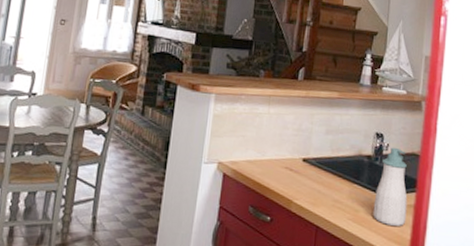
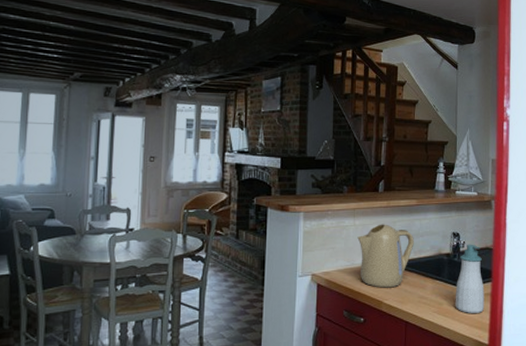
kettle: none [271,115,333,187] -> present [357,224,414,288]

